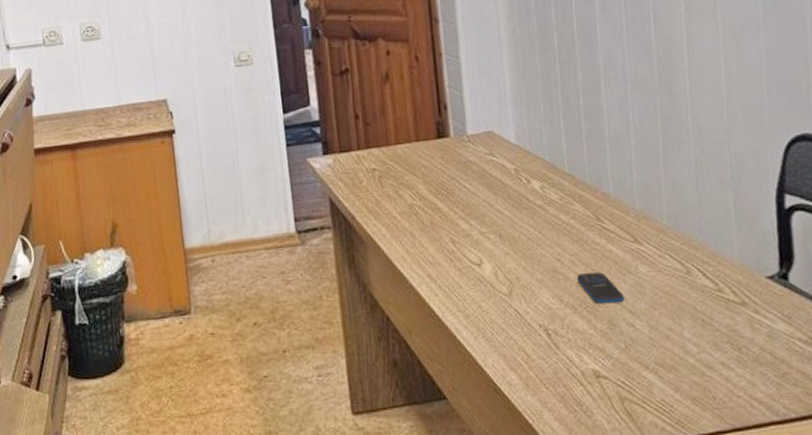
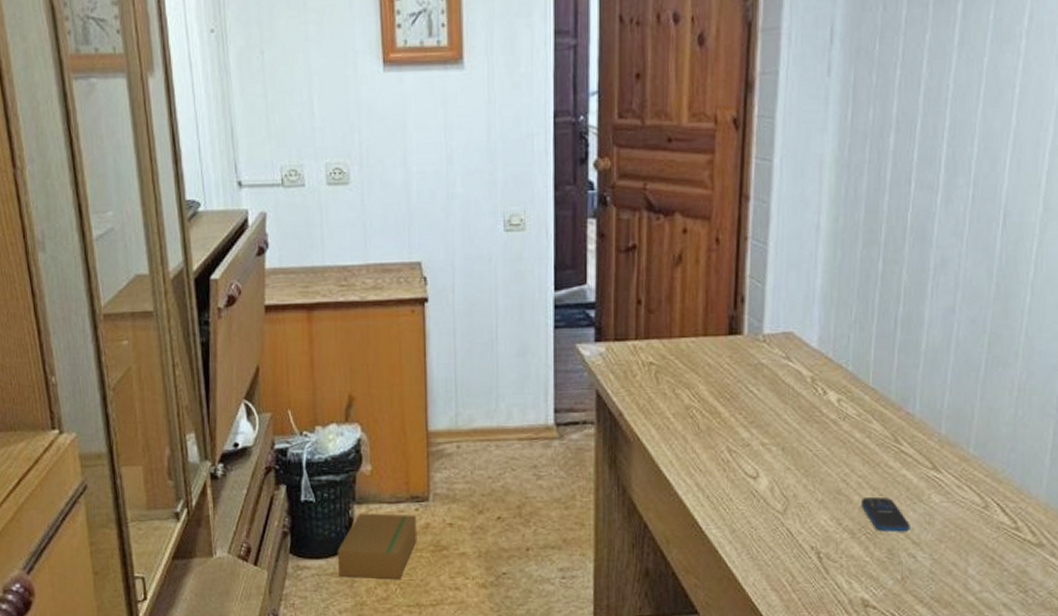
box: none [111,328,184,394] -> present [337,513,417,579]

